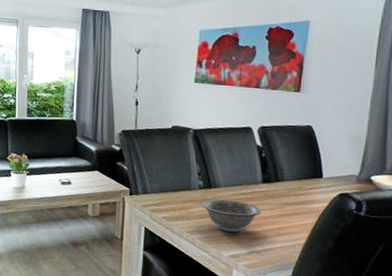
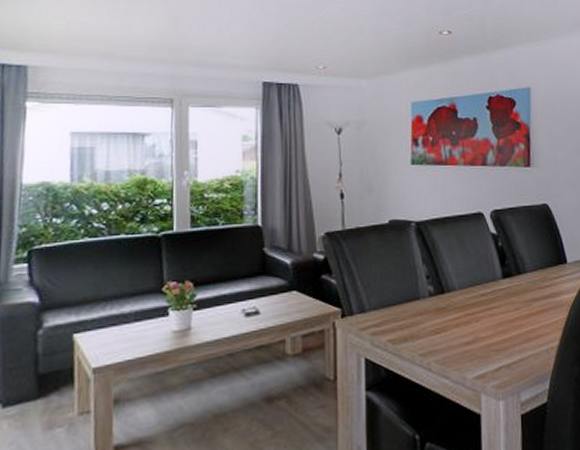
decorative bowl: present [202,199,261,232] -> none [435,304,506,346]

